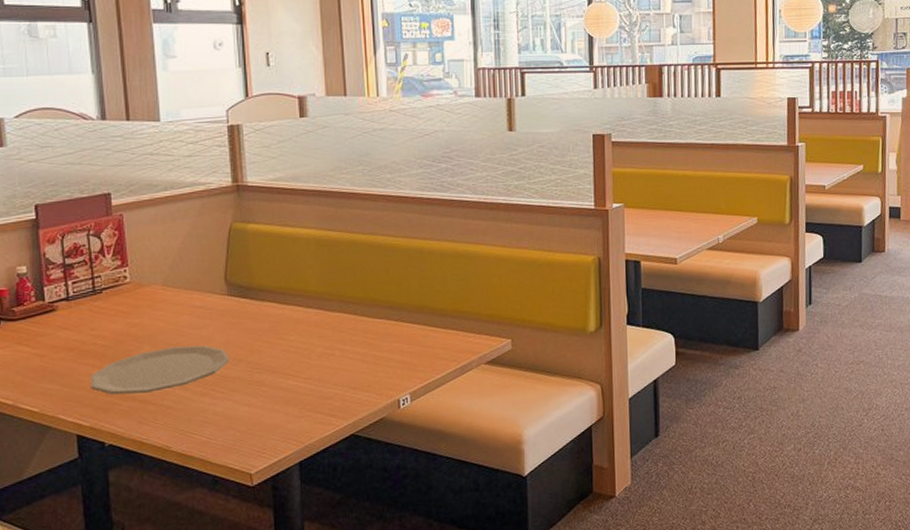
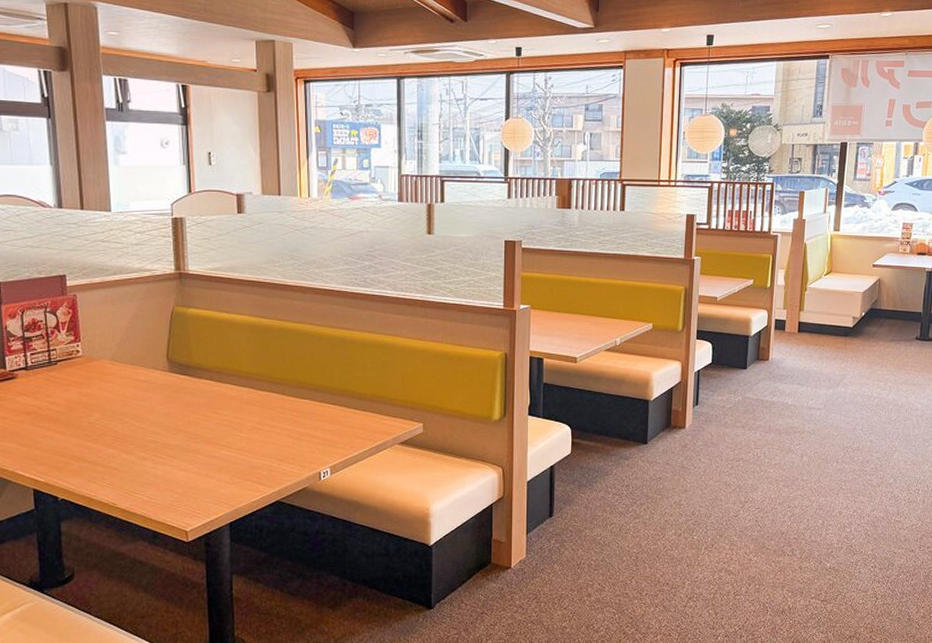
plate: present [91,345,229,395] -> none [46,416,169,456]

